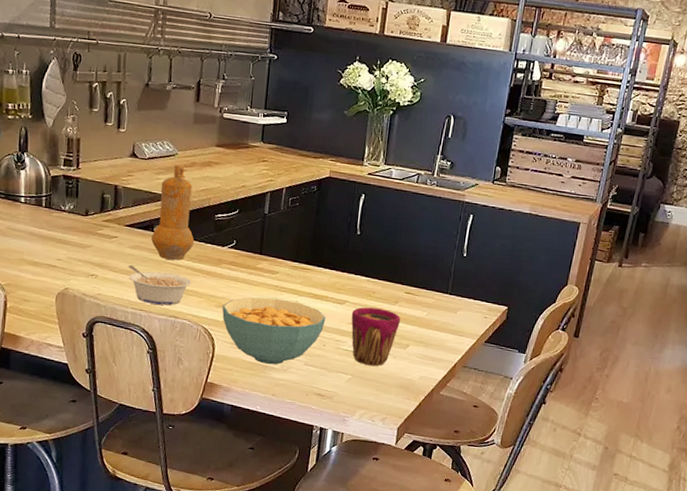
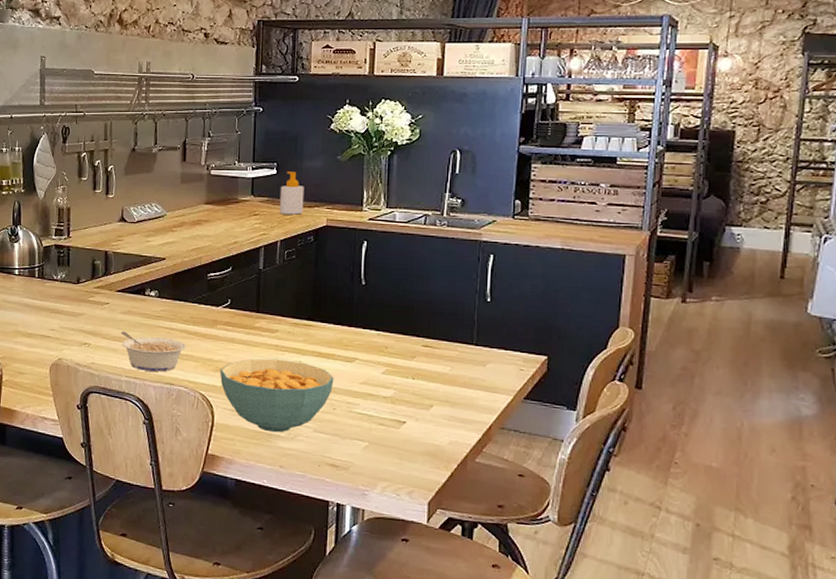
pepper mill: present [151,164,195,260] -> none [143,225,187,324]
soap bottle: none [286,122,312,165] -> present [279,172,304,215]
cup: present [351,307,401,366] -> none [362,364,420,431]

